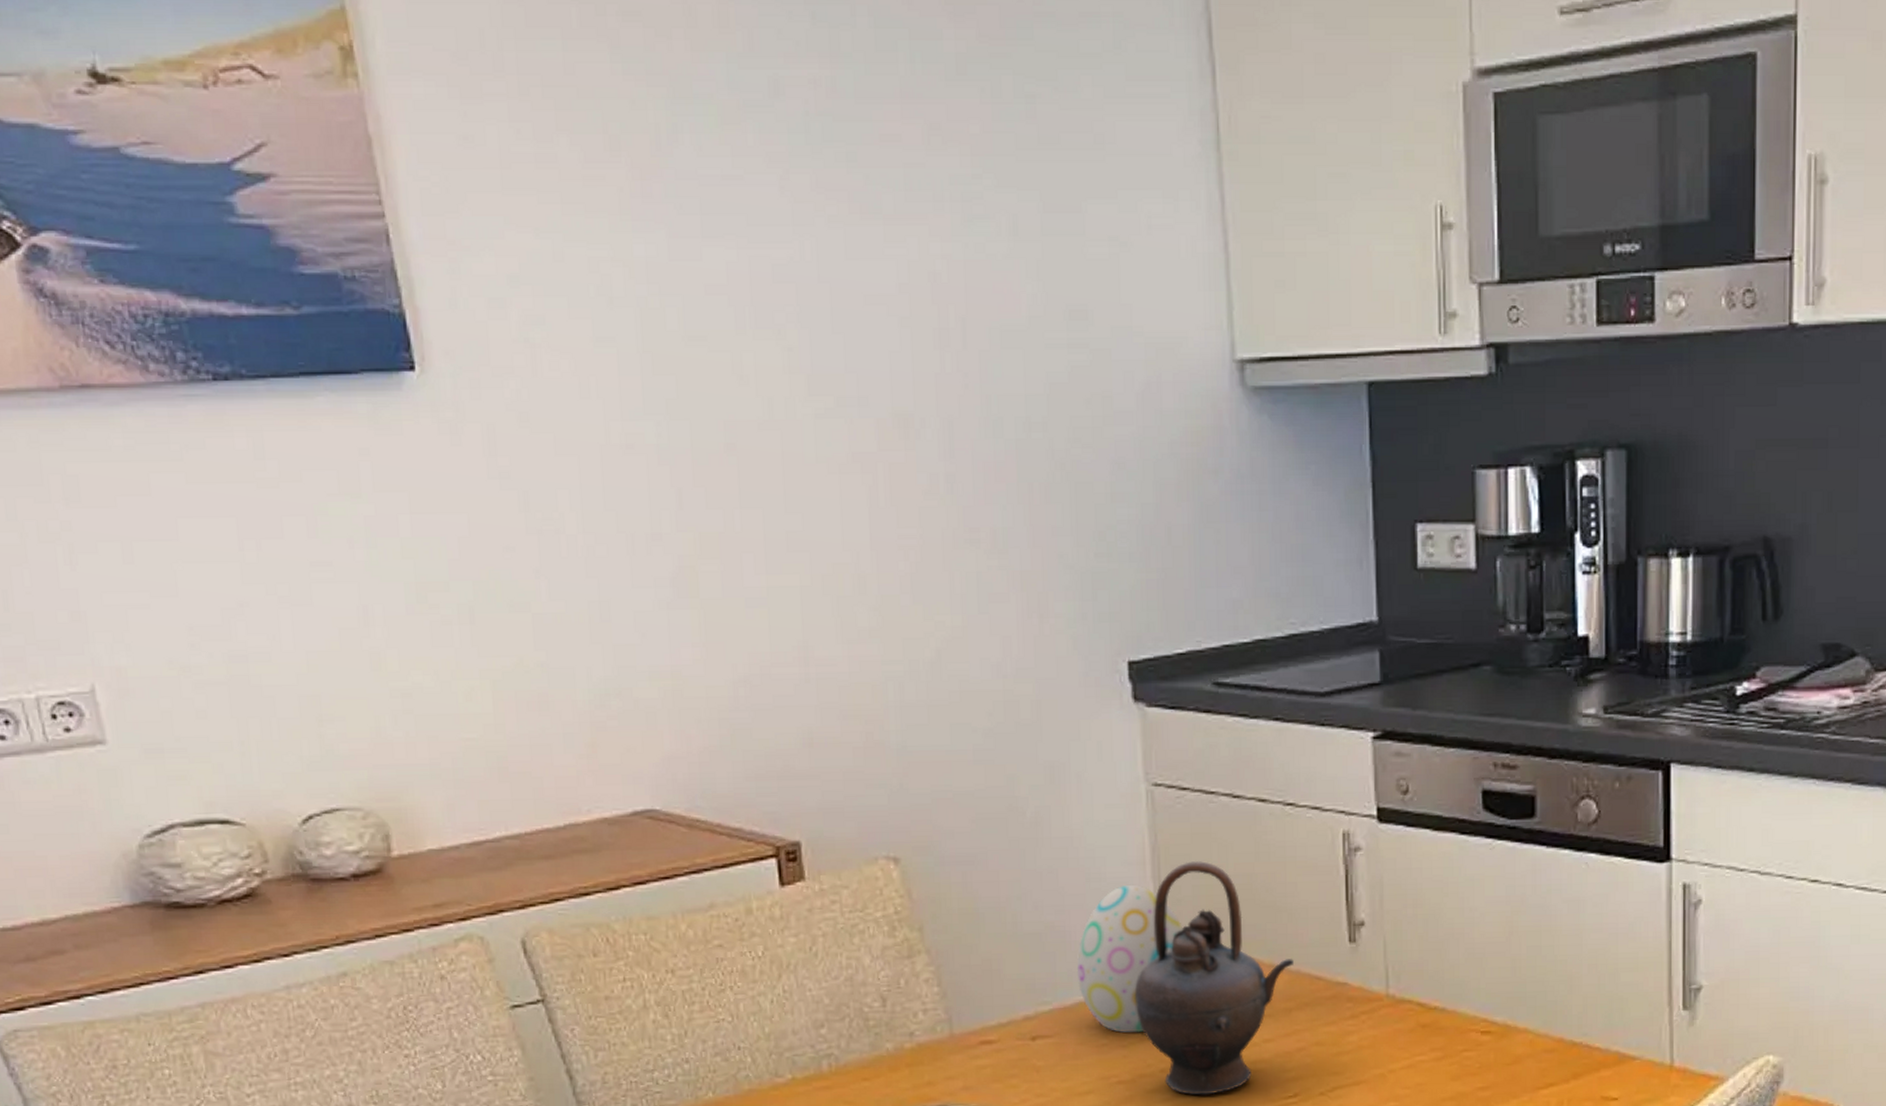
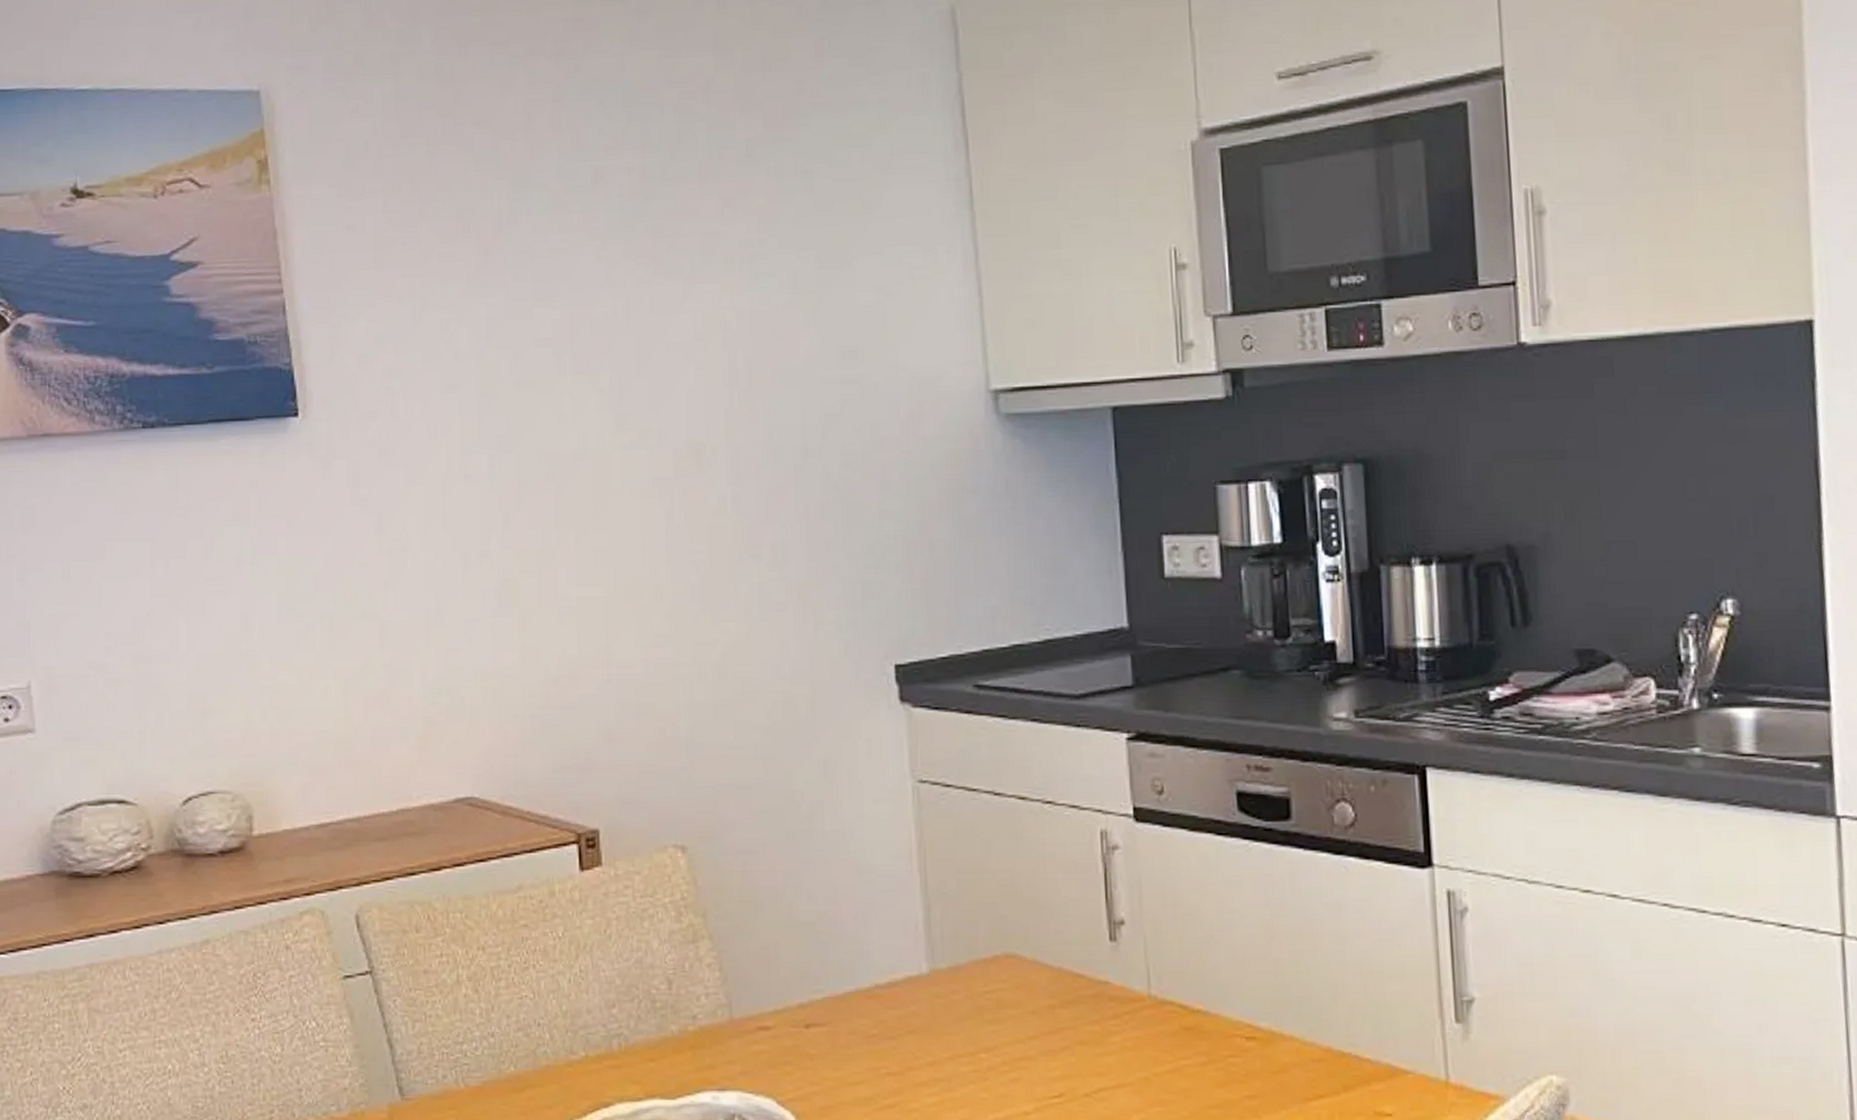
decorative egg: present [1076,885,1184,1033] -> none [848,878,949,1025]
teapot: present [1134,861,1295,1096] -> none [902,856,1057,1091]

